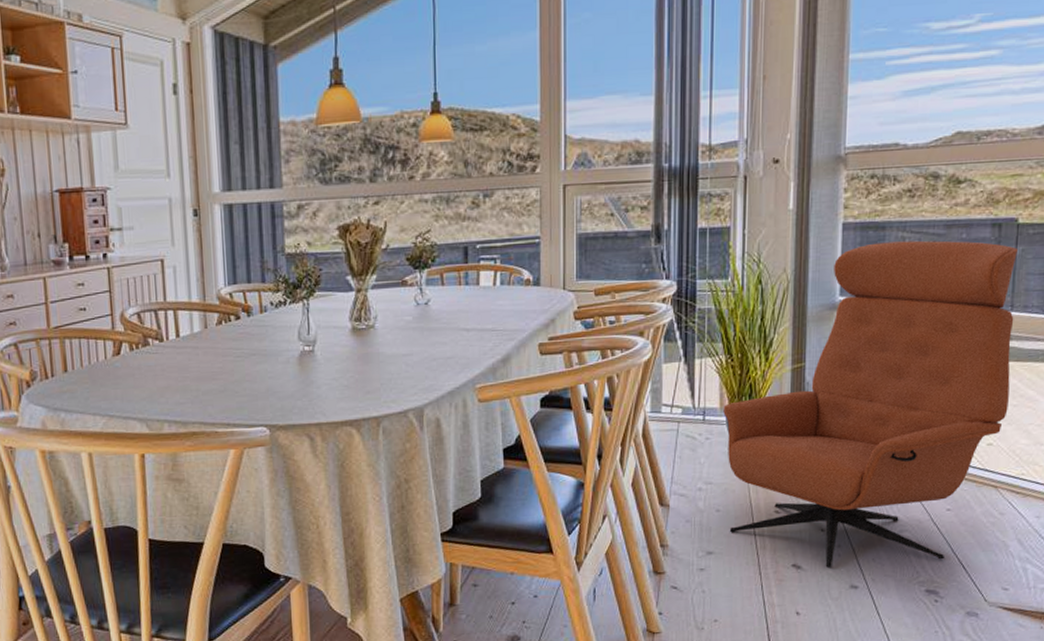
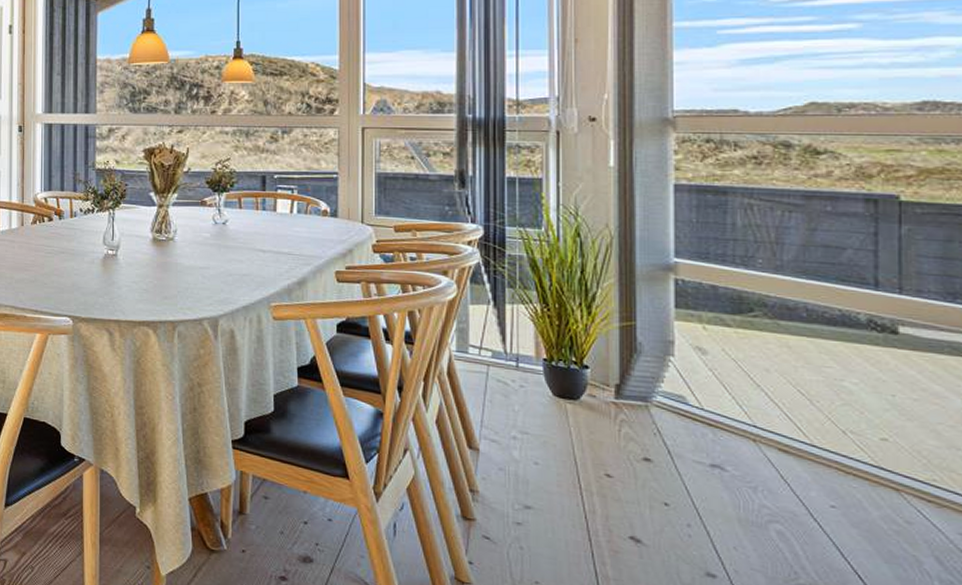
lounge chair: present [723,240,1017,568] -> none [540,207,906,564]

